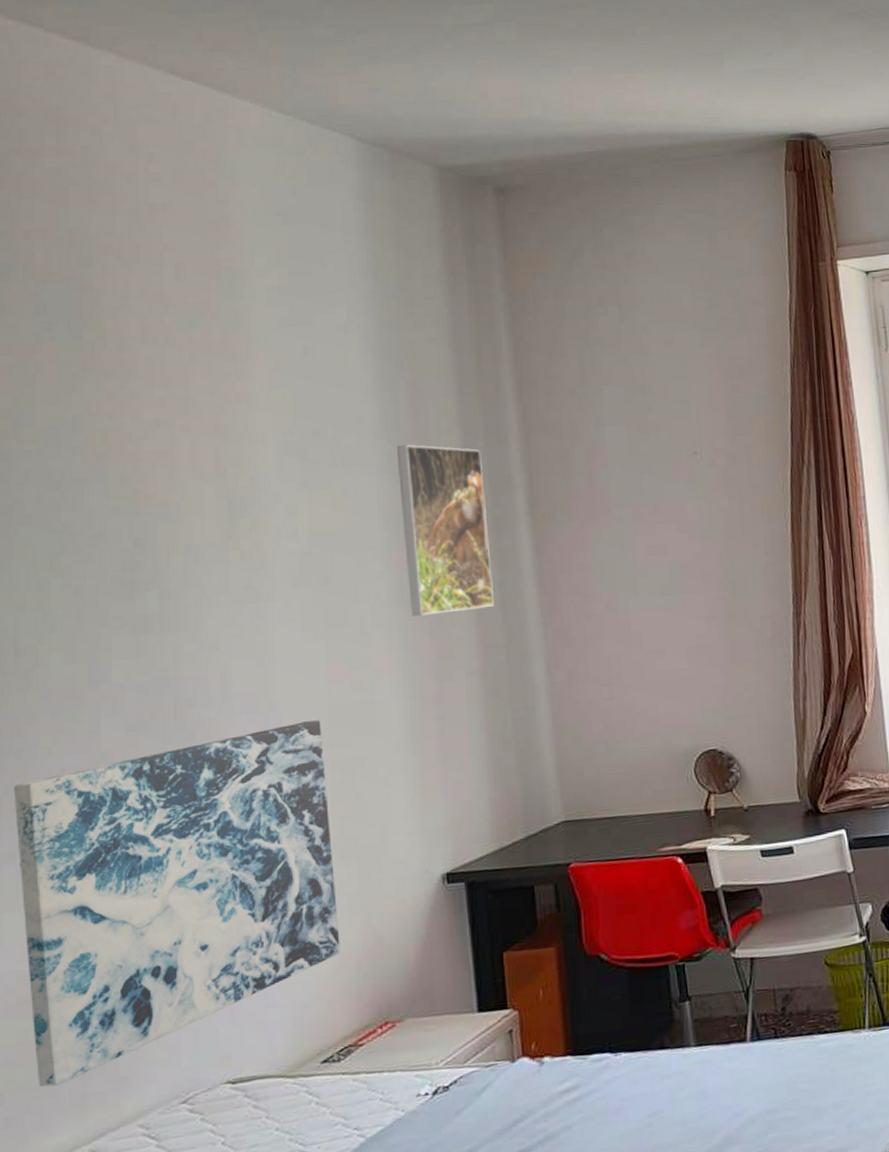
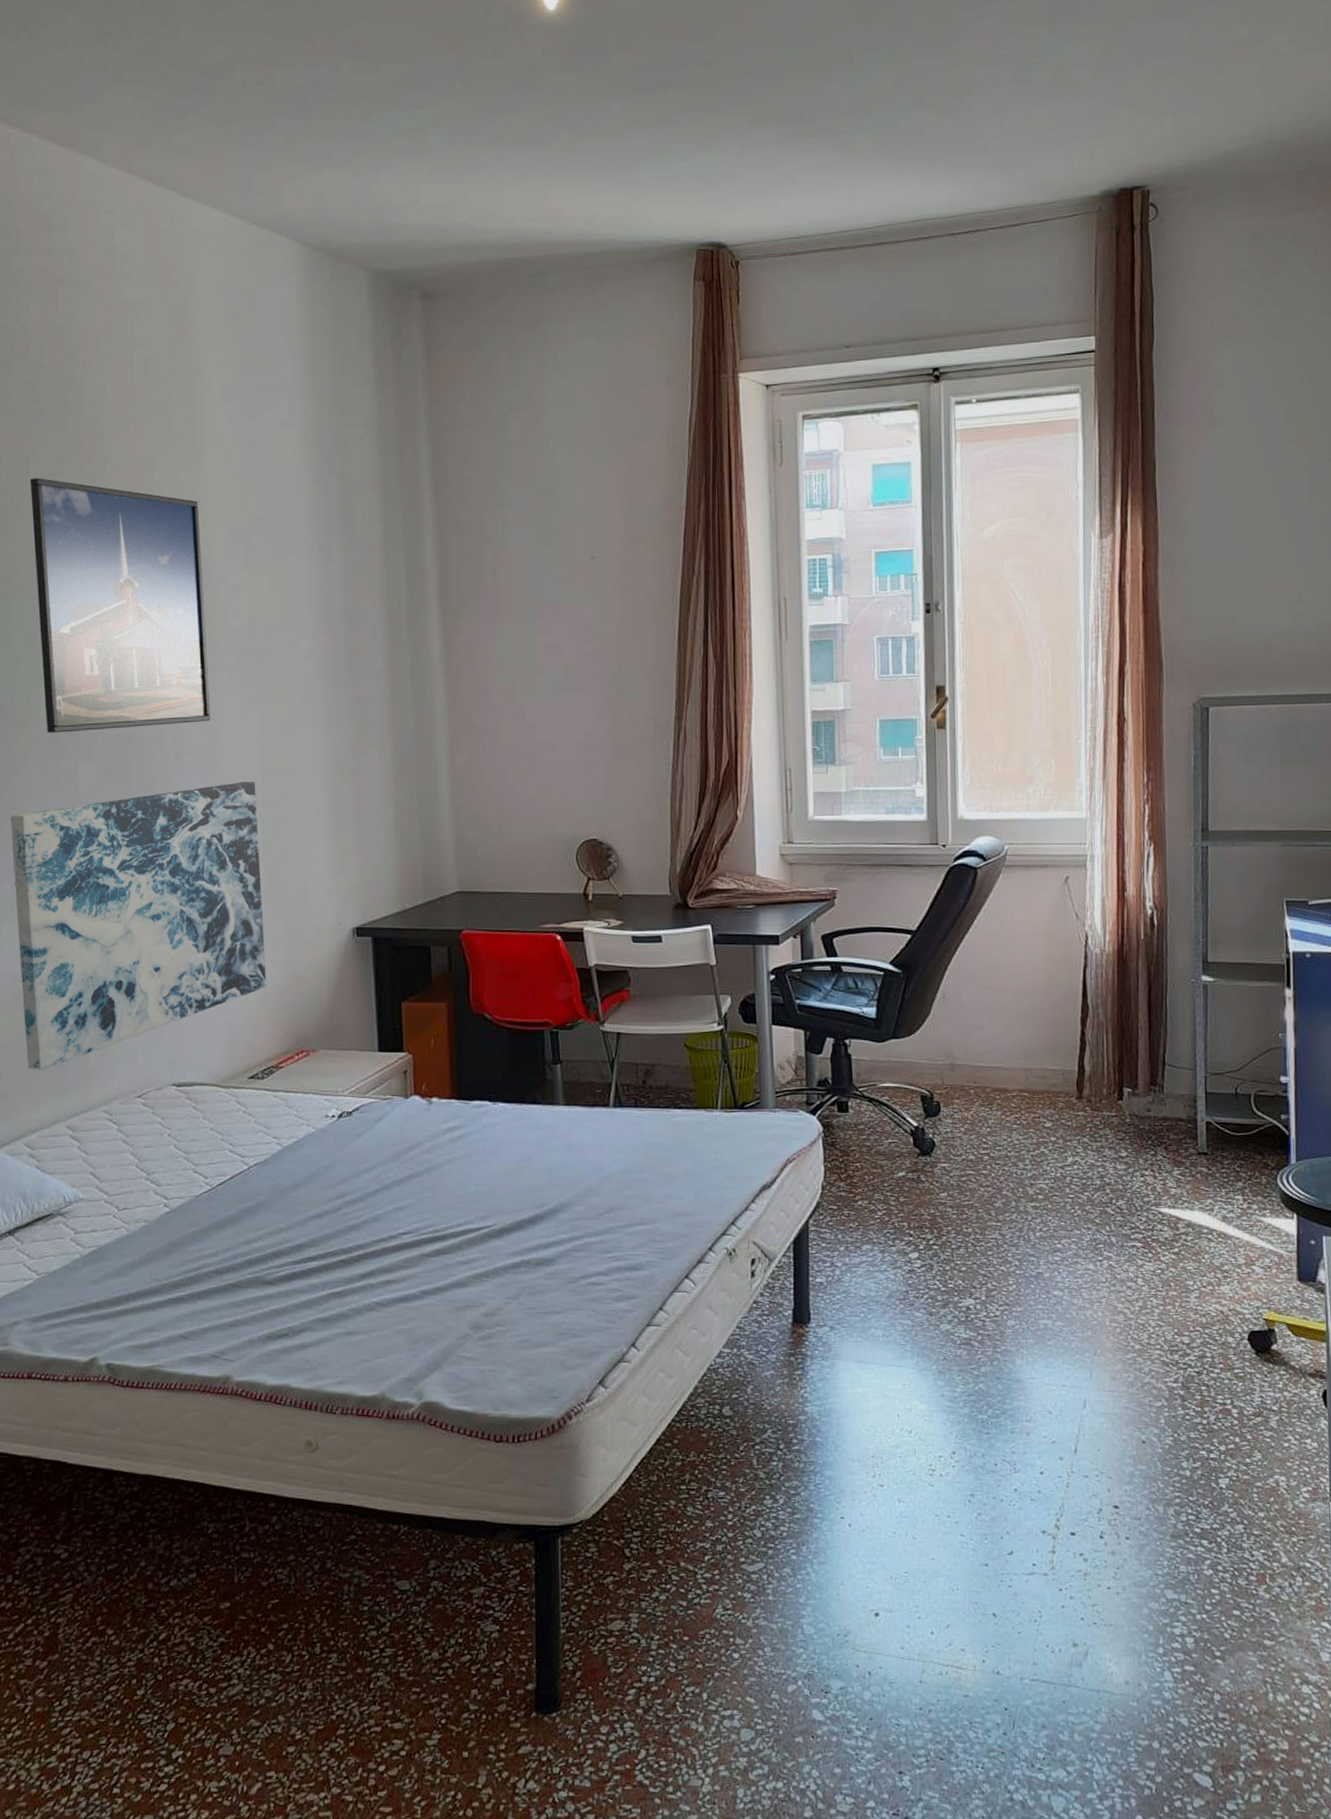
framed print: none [36,397,264,685] -> present [30,478,211,733]
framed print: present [396,444,494,617] -> none [326,536,406,695]

